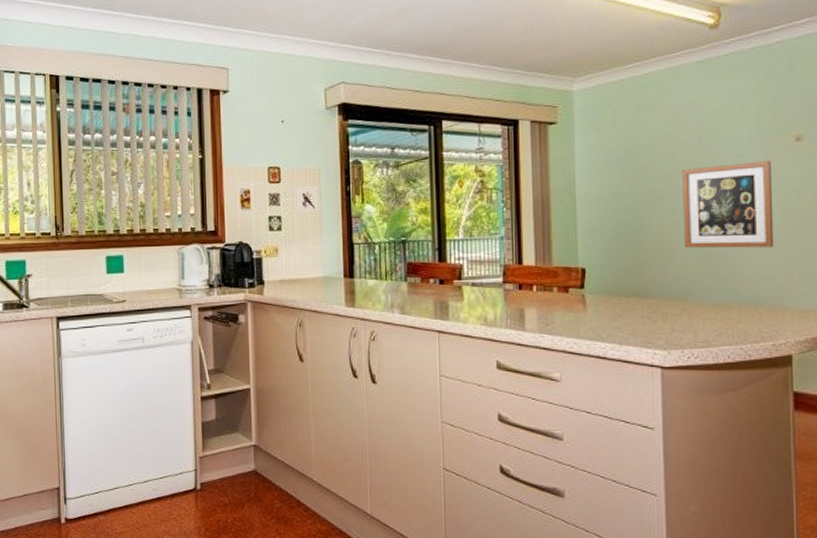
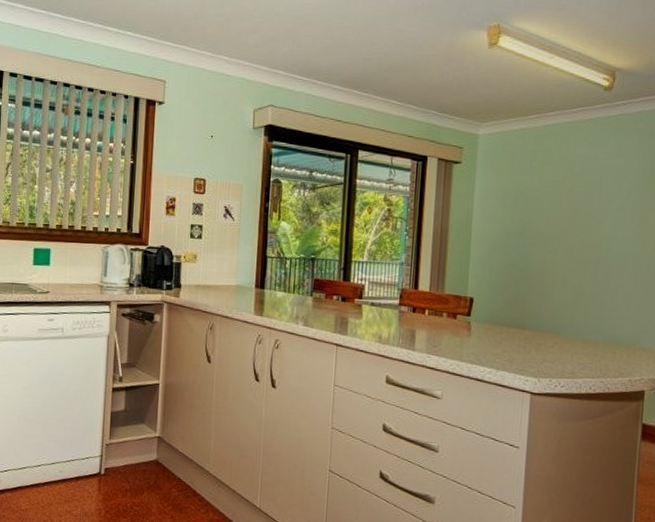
wall art: present [682,160,774,248] -> none [562,214,645,293]

